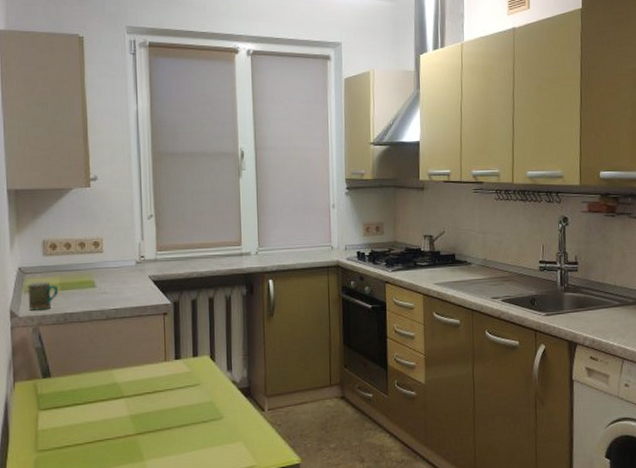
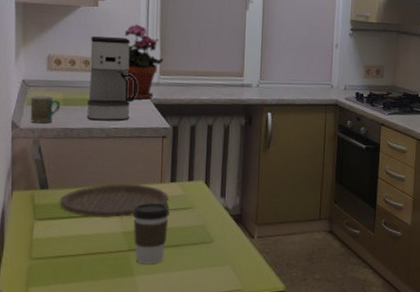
plate: none [63,365,174,403] -> present [59,184,169,218]
coffee maker: none [84,215,135,303] -> present [86,35,138,121]
potted plant: none [118,201,160,278] -> present [124,24,164,100]
coffee cup: none [138,382,176,448] -> present [132,203,170,264]

